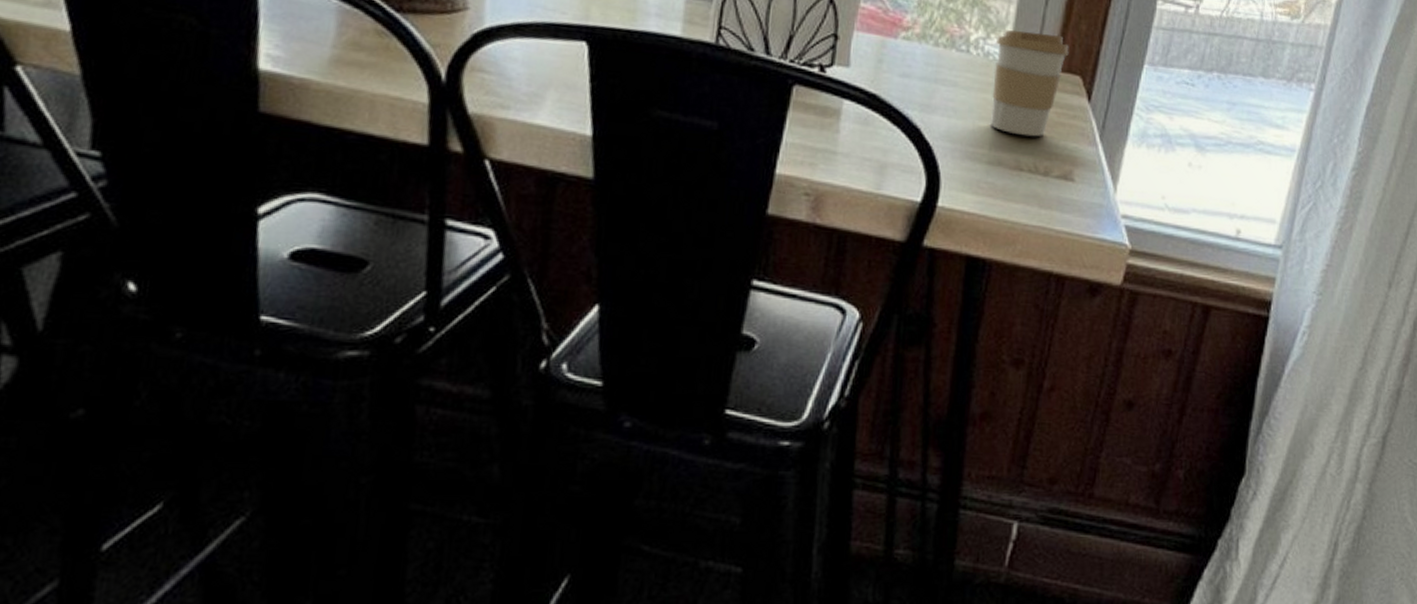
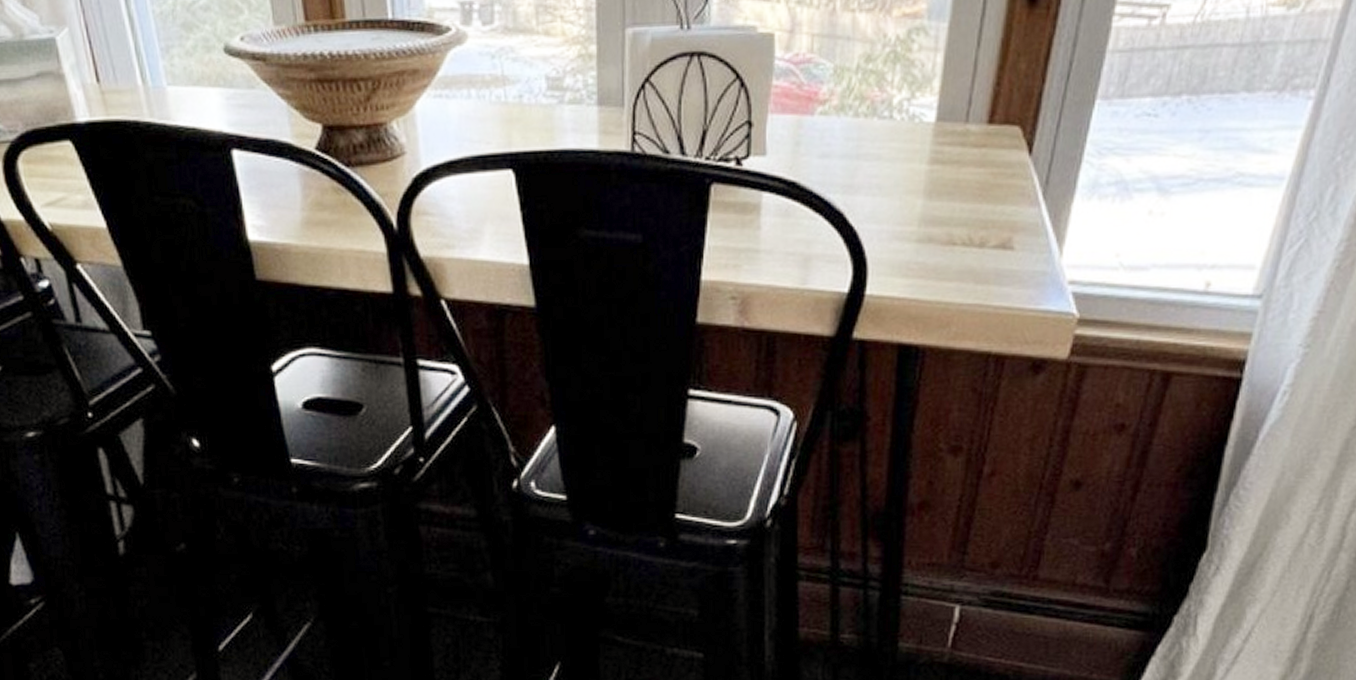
coffee cup: present [991,30,1069,137] -> none [919,81,1006,205]

